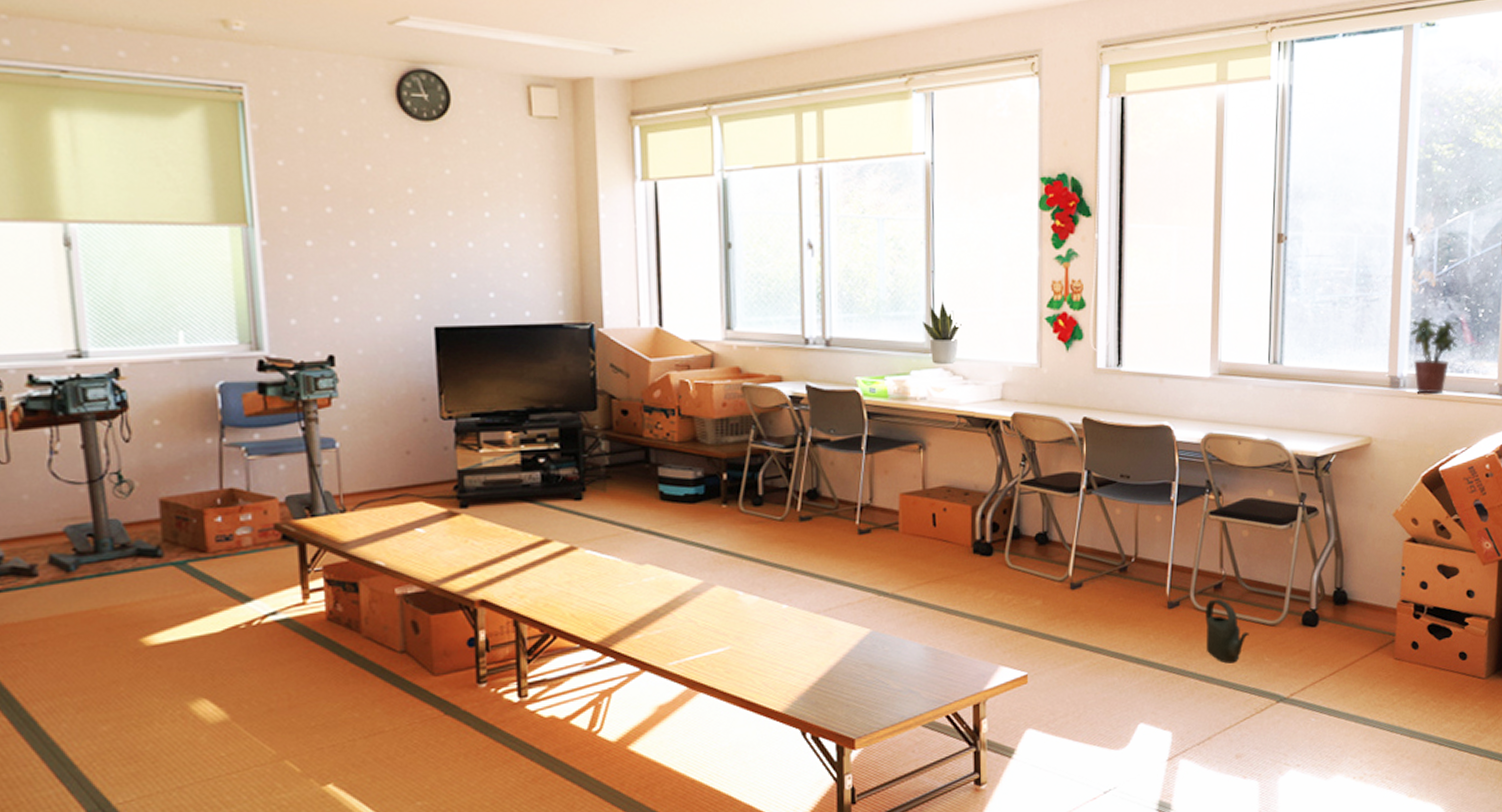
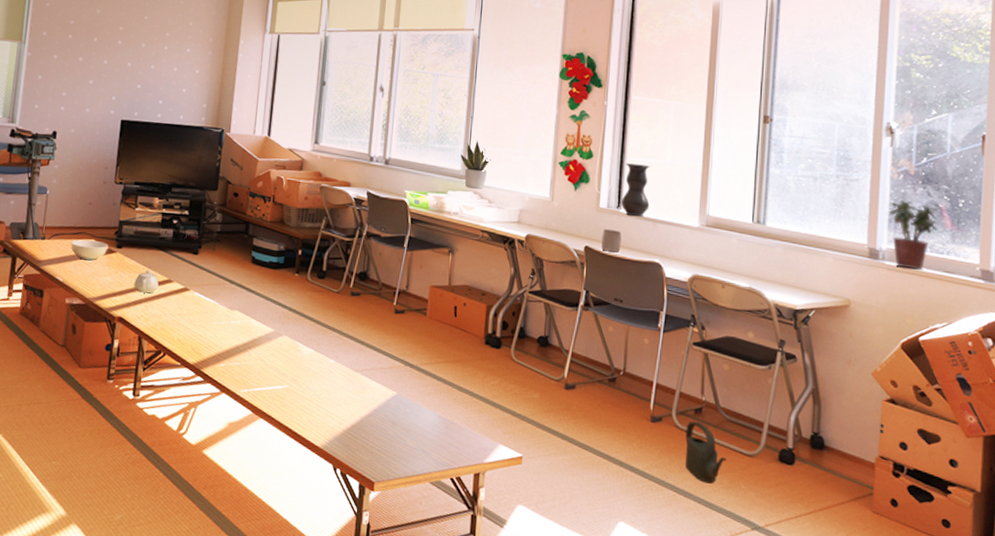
bowl: none [387,503,448,532] -> present [70,239,109,261]
teapot: none [493,530,531,563] -> present [133,269,159,294]
mug: none [1102,393,1124,420] -> present [601,229,622,253]
vase: none [1121,309,1155,373] -> present [620,163,650,216]

